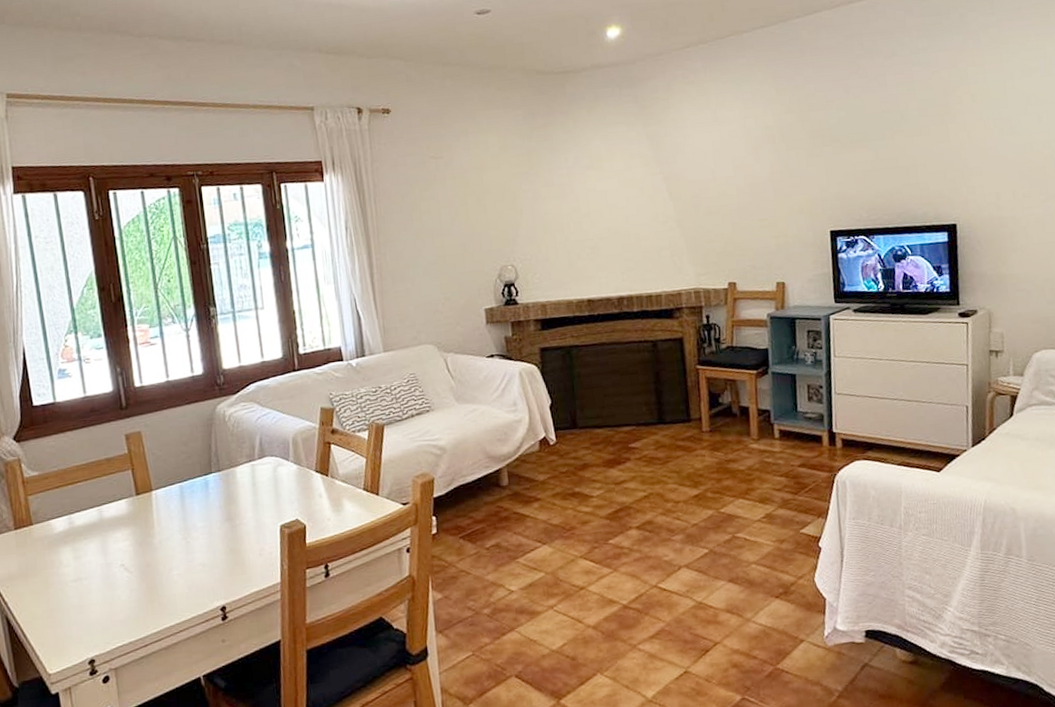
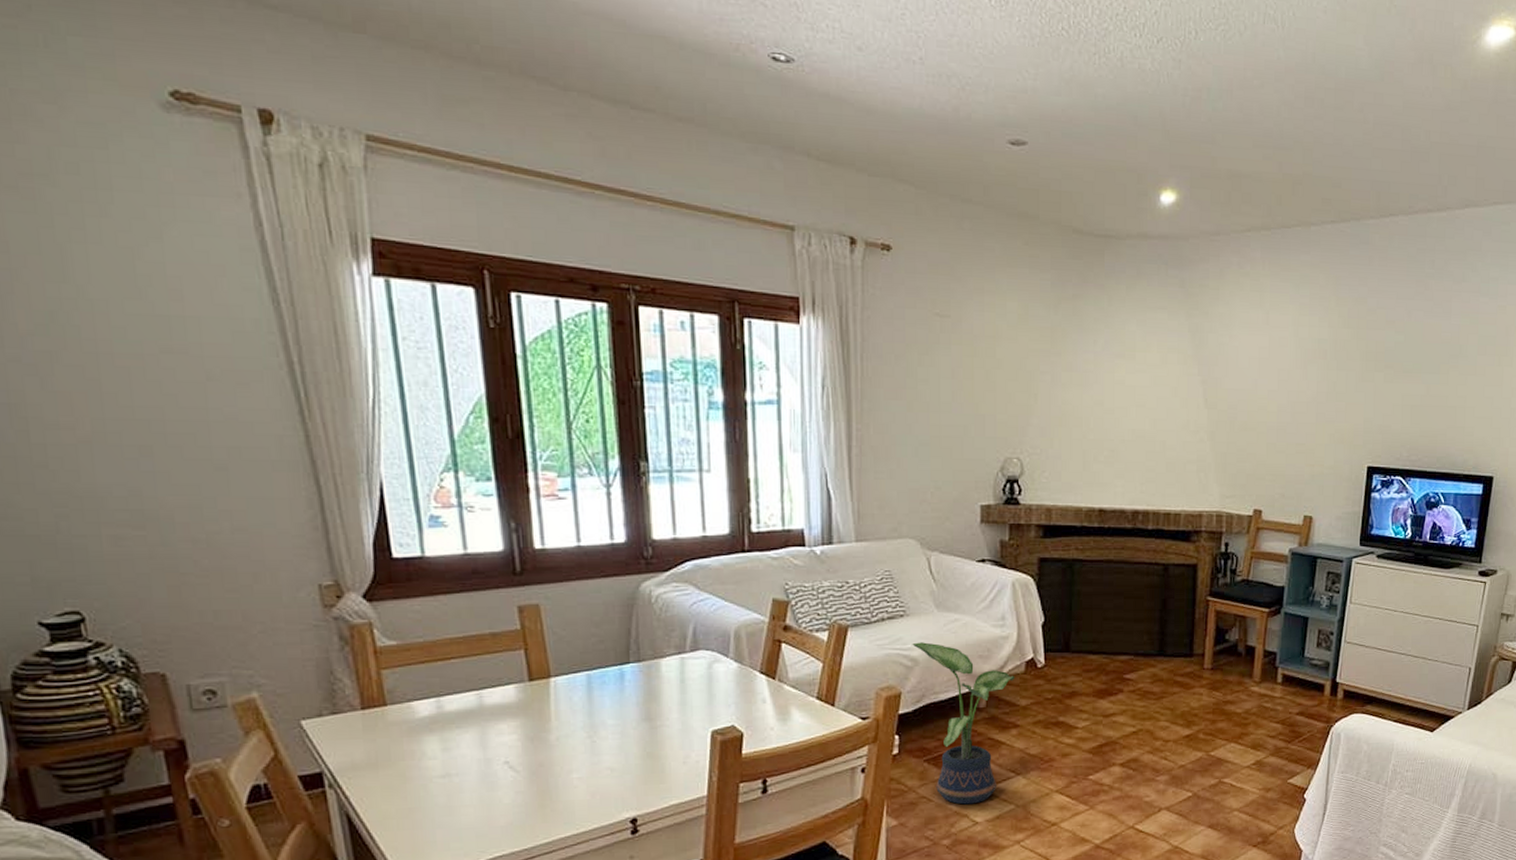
potted plant: none [439,432,532,576] -> present [912,642,1015,805]

